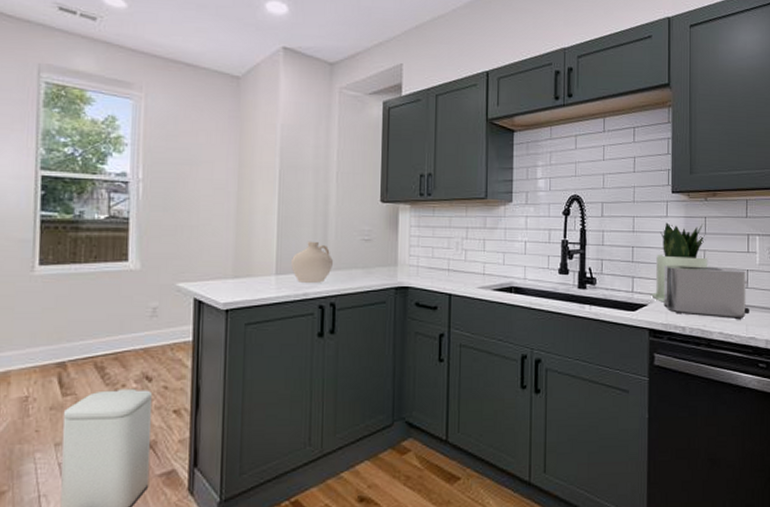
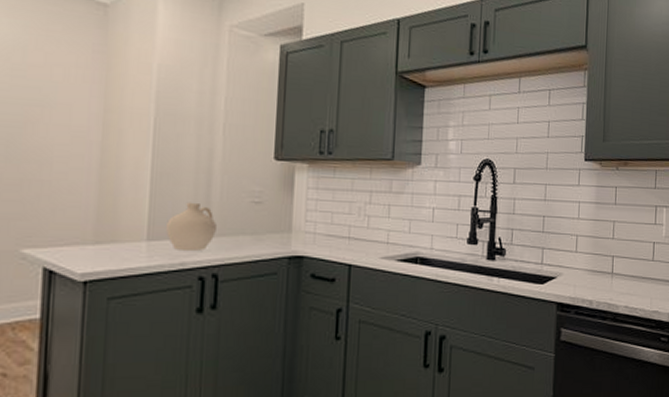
planter: present [650,222,708,302] -> none [559,191,617,275]
toaster: present [663,264,749,320] -> none [572,235,654,293]

